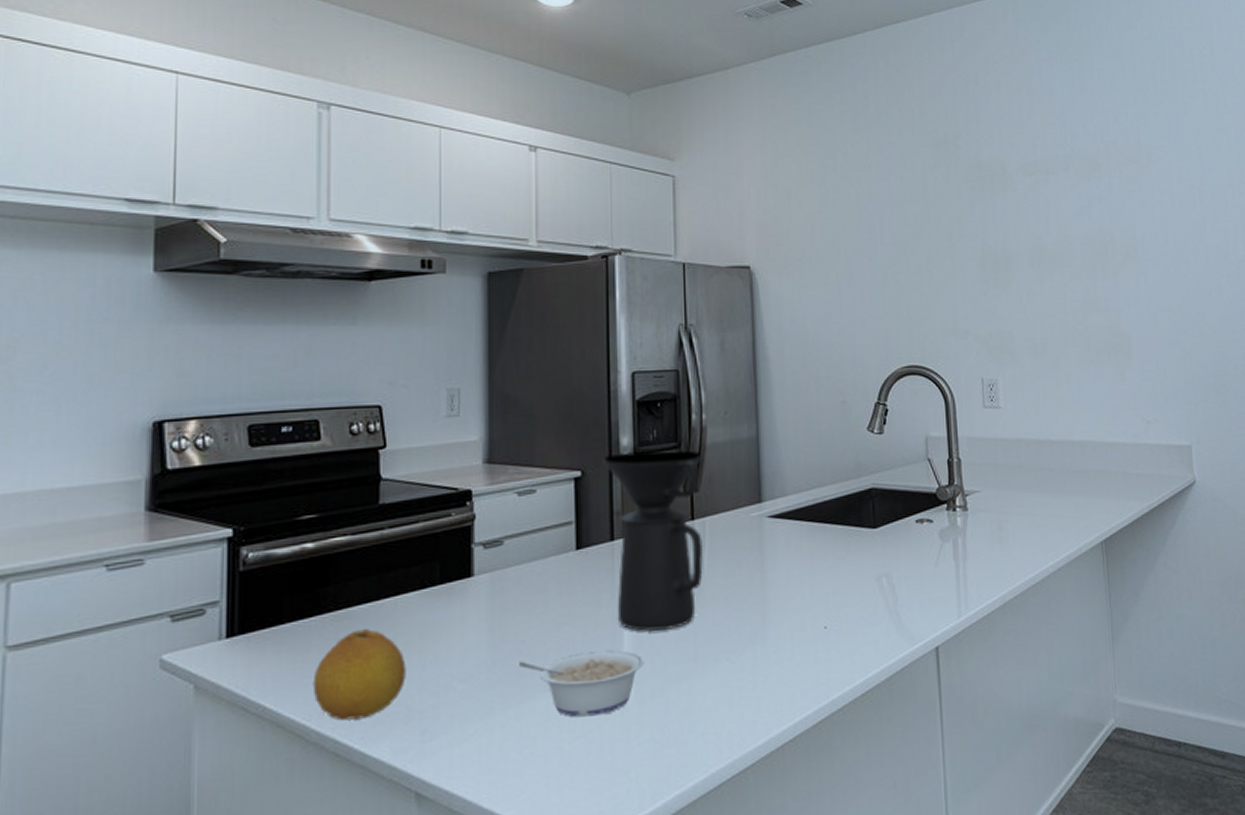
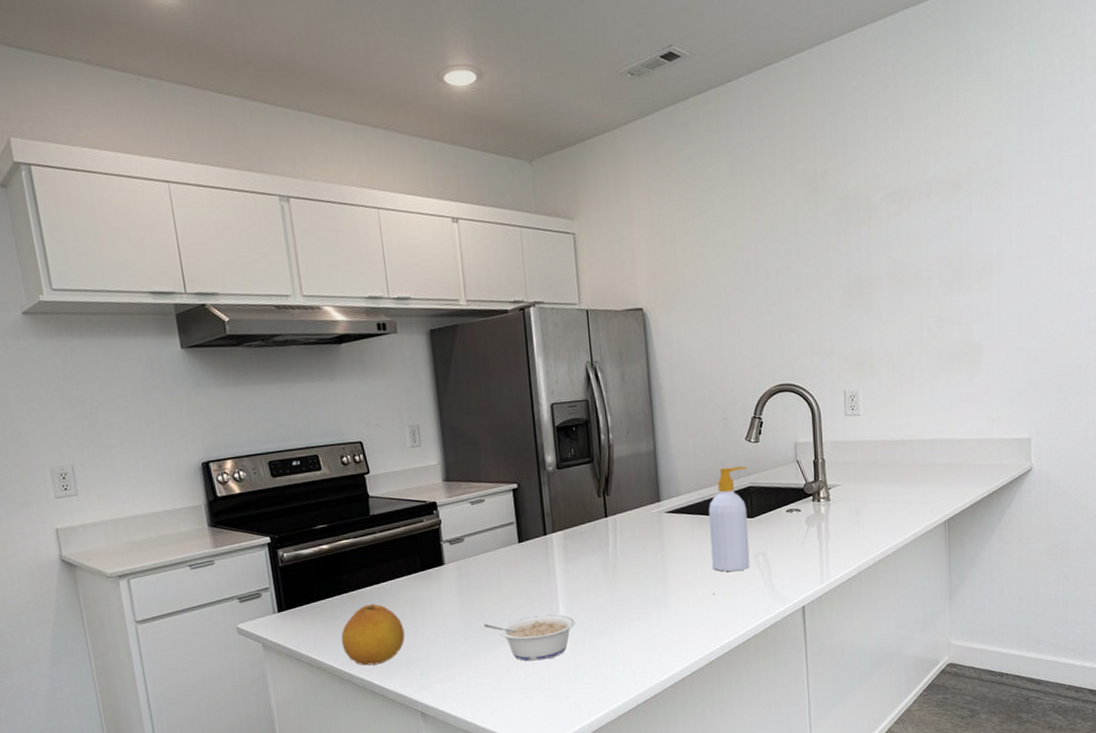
coffee maker: present [603,449,704,632] -> none [533,463,616,601]
soap bottle: none [822,462,871,598] -> present [709,466,750,572]

